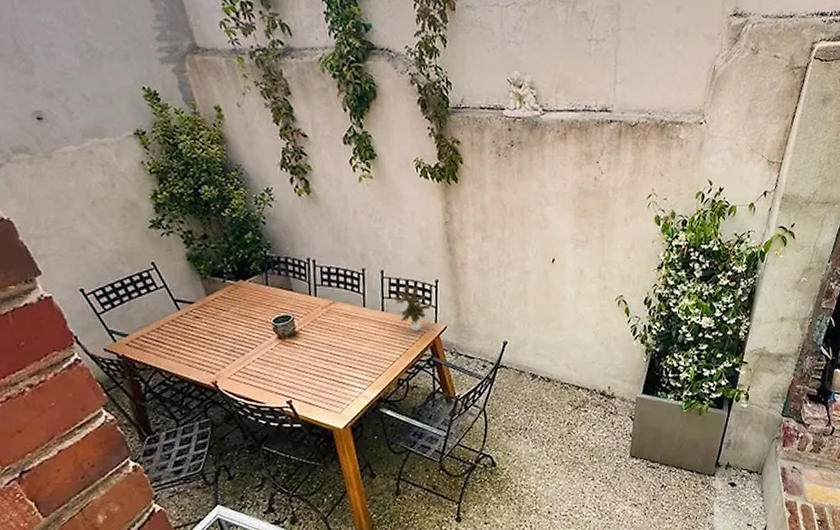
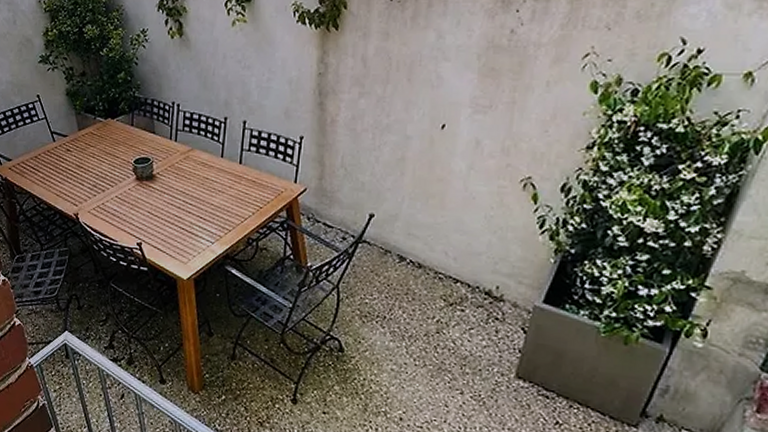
potted plant: present [393,284,431,331] -> none [253,138,292,189]

